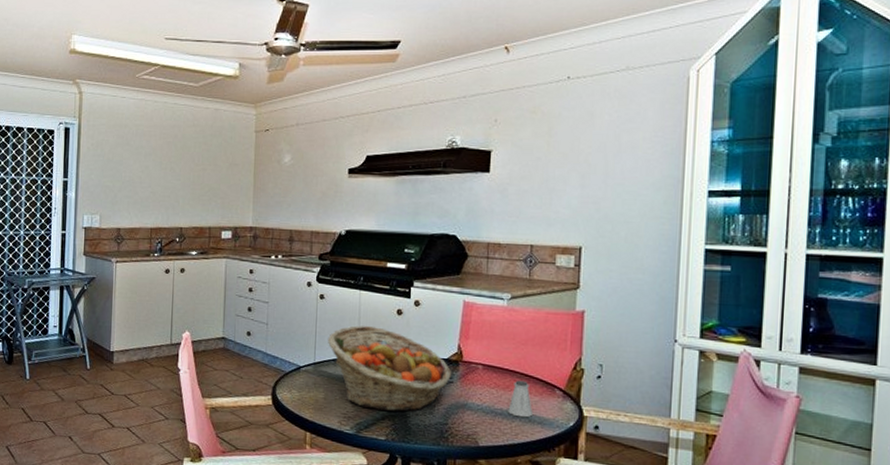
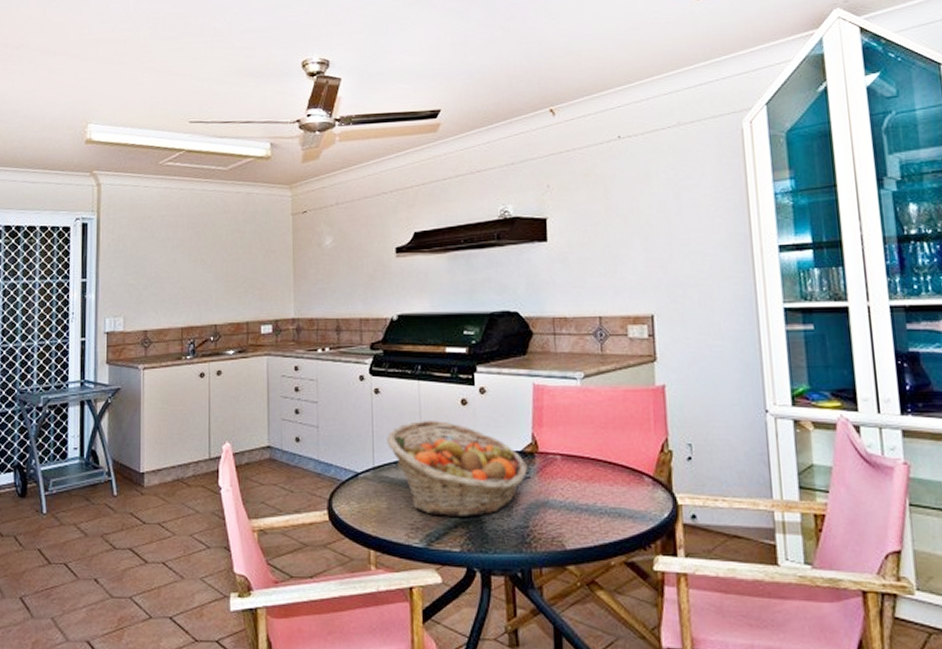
saltshaker: present [508,380,532,418] -> none [594,469,622,512]

